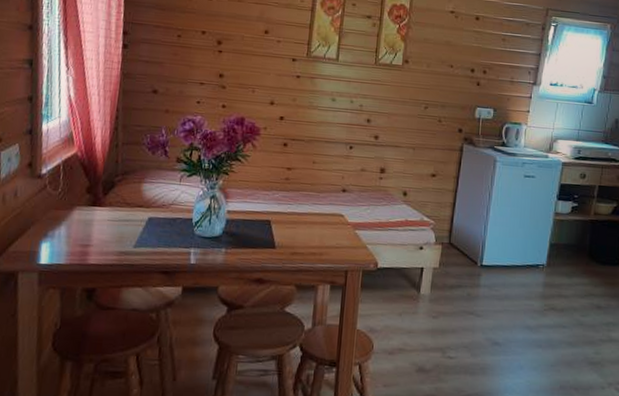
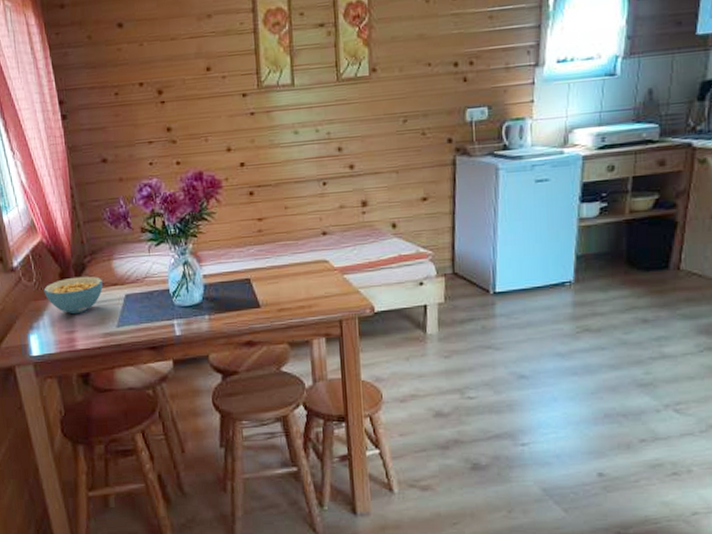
cereal bowl: none [67,193,129,229] -> present [43,276,103,314]

